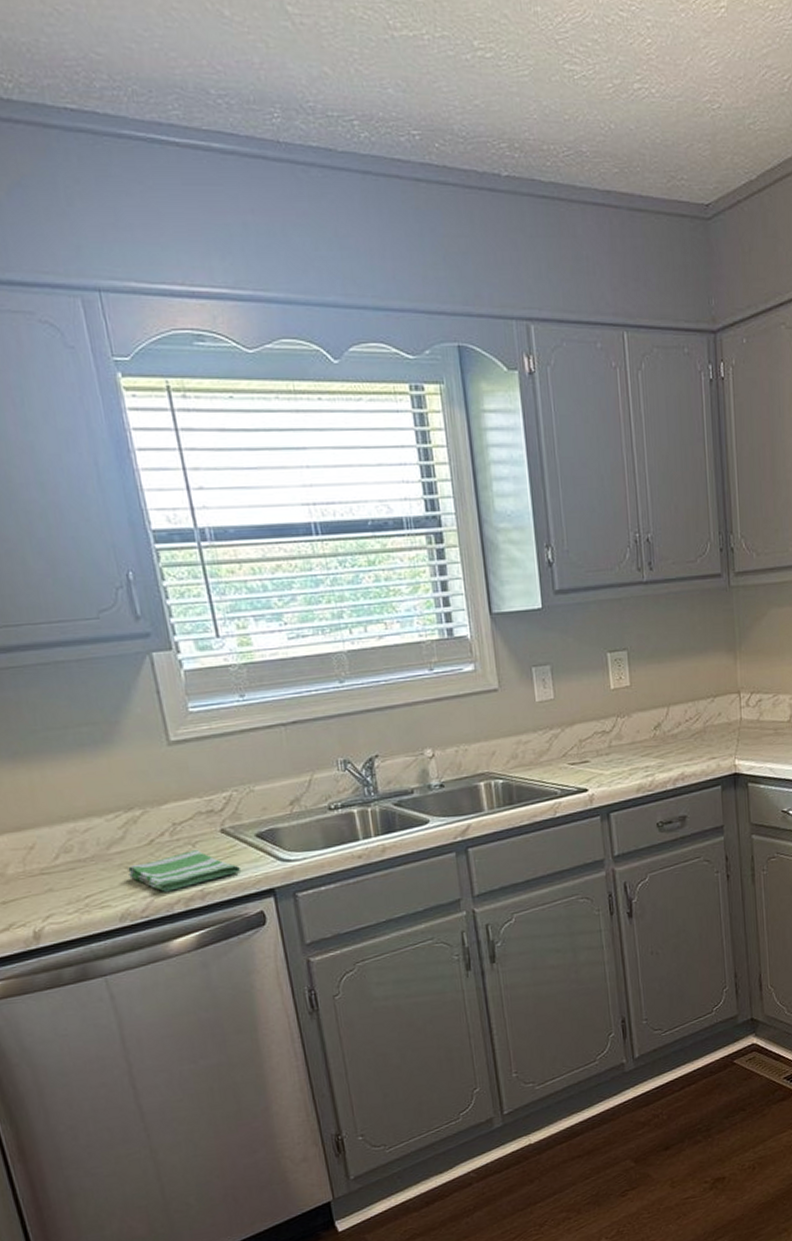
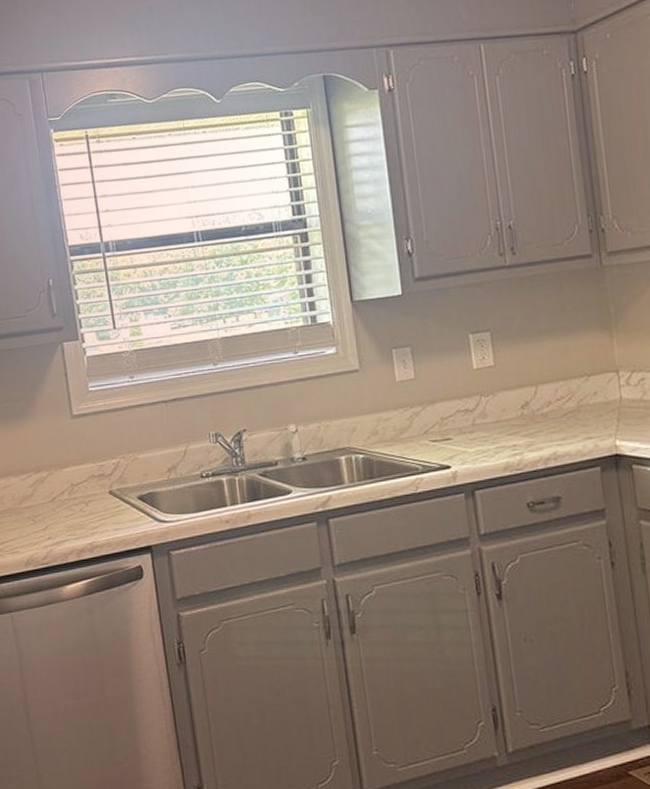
dish towel: present [128,850,240,892] -> none [34,508,123,543]

